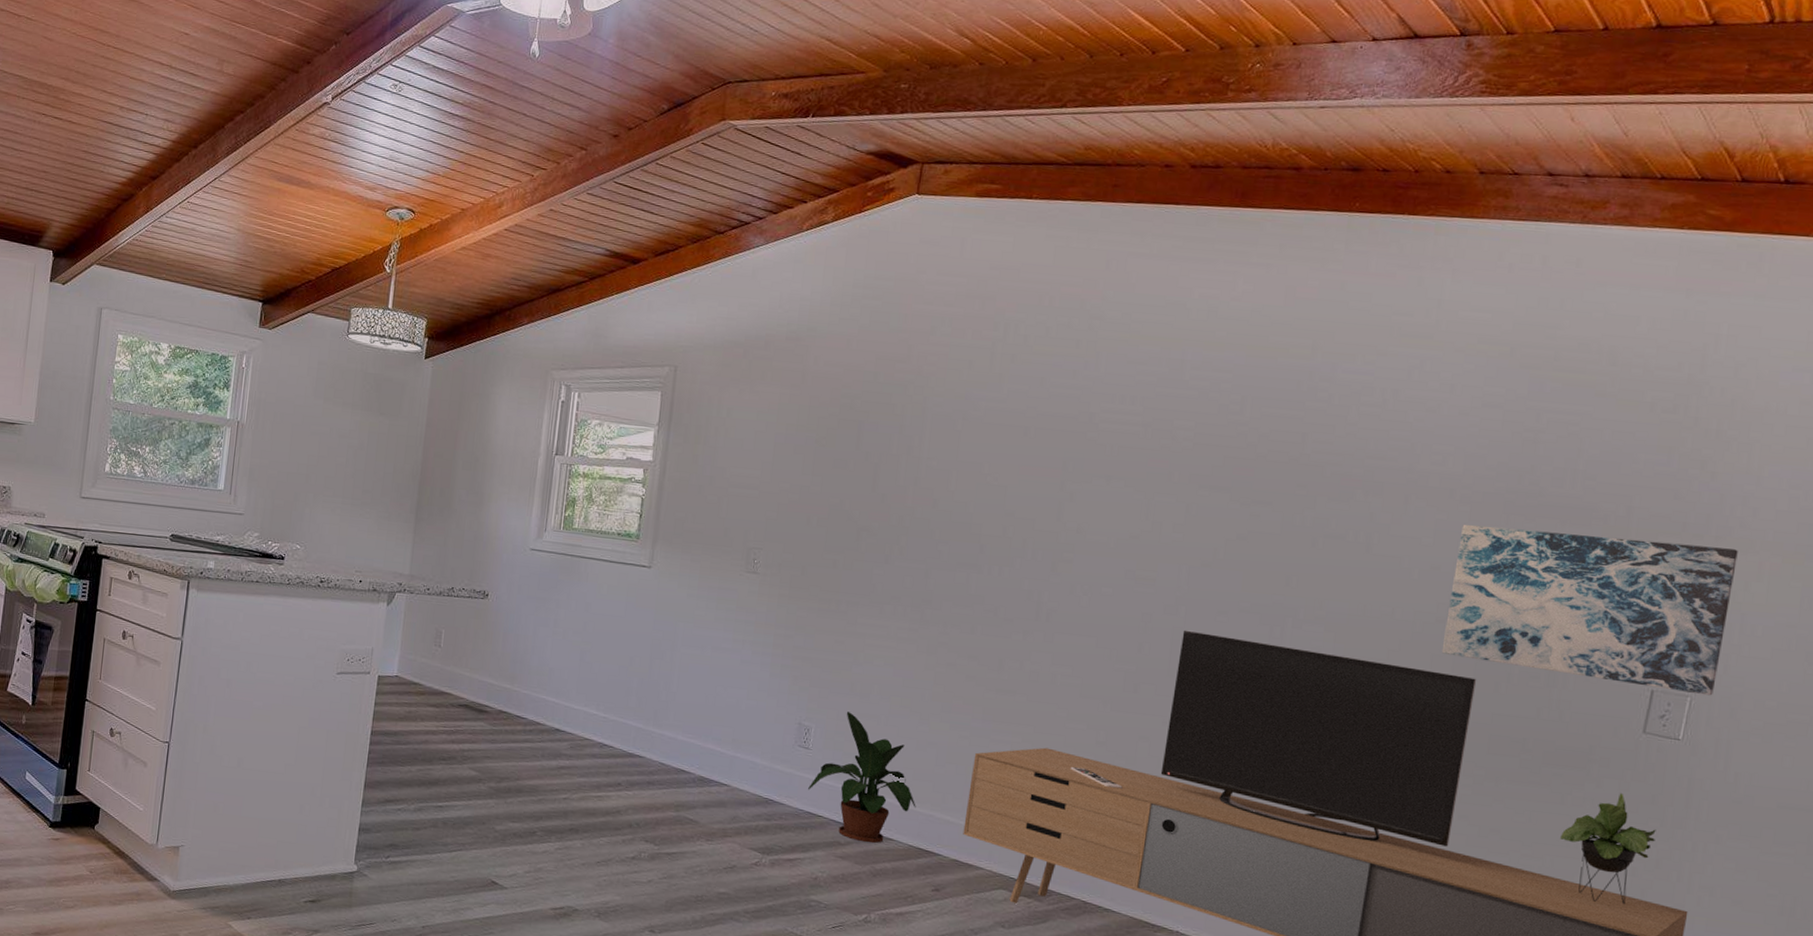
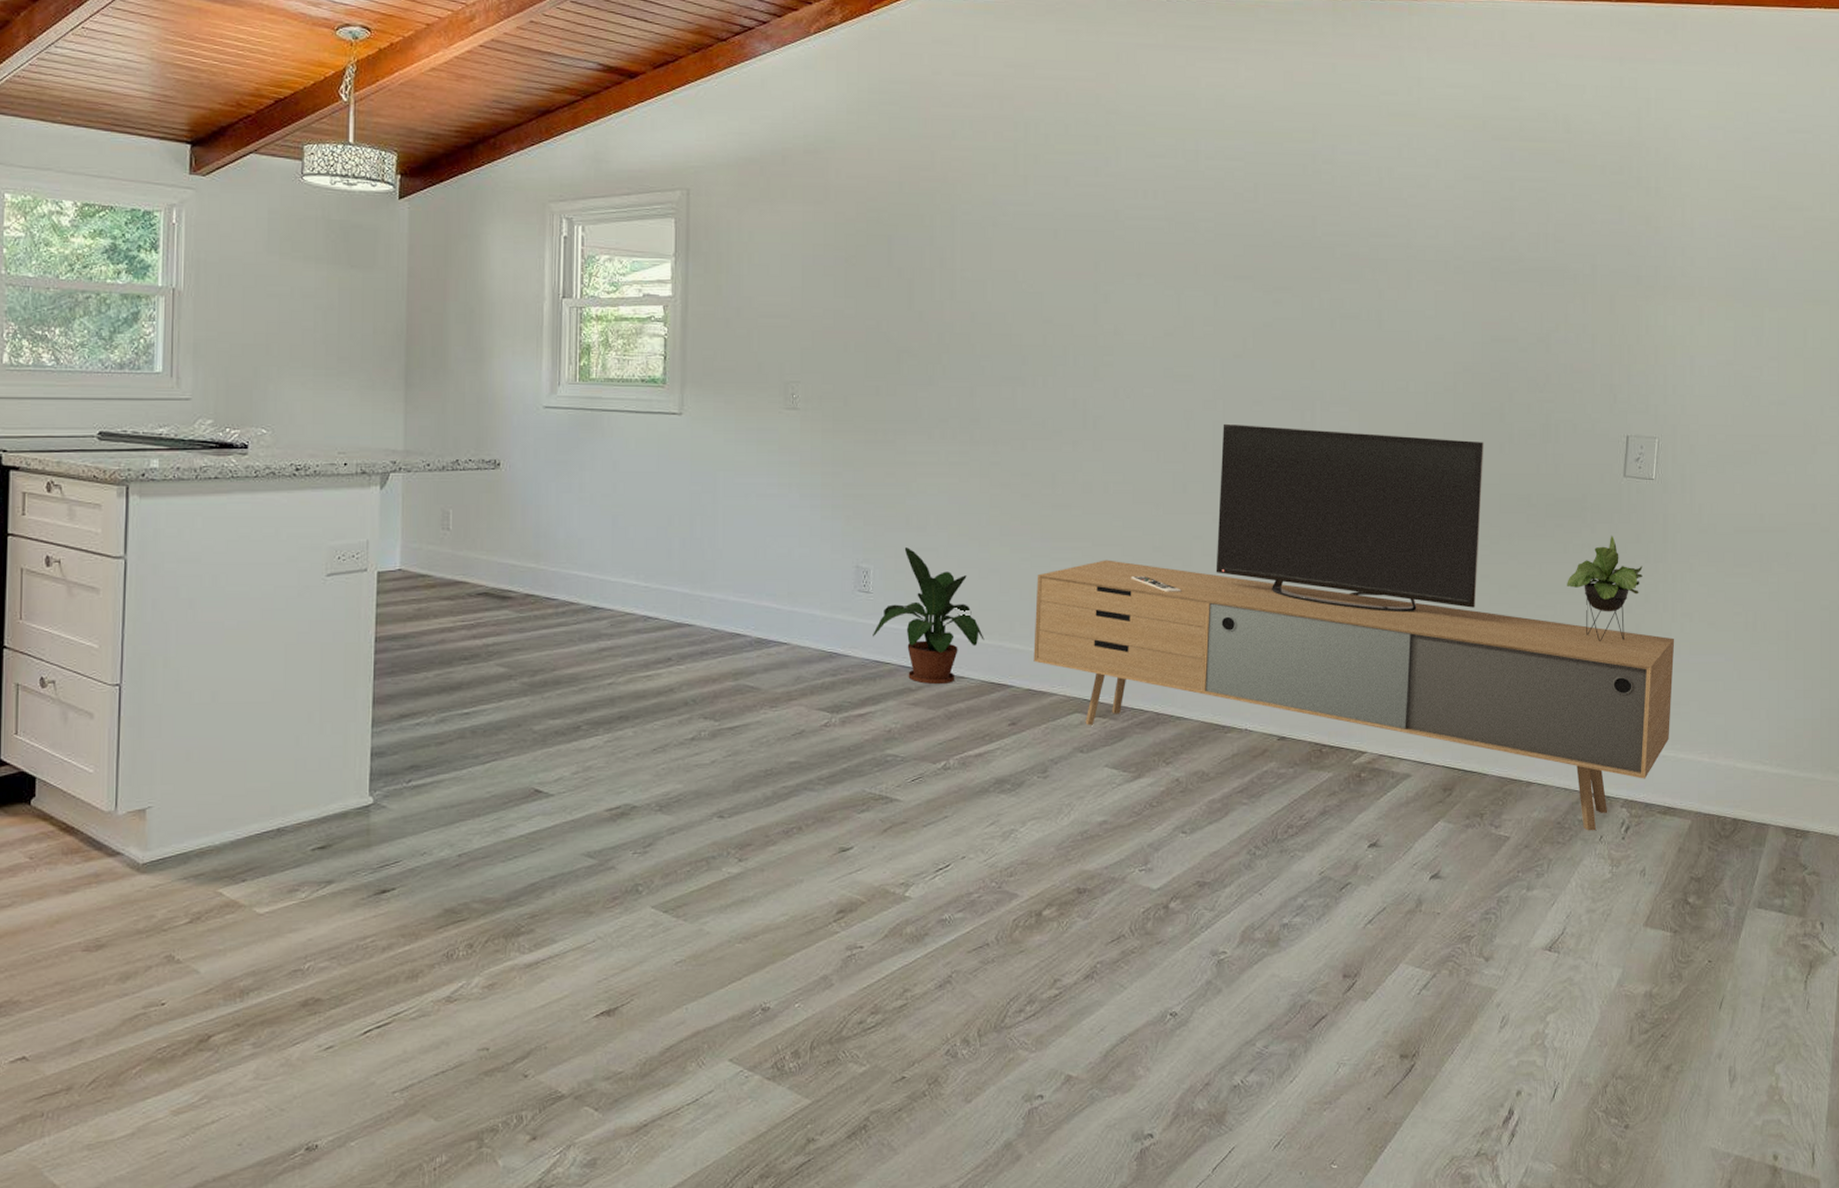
wall art: present [1441,524,1738,696] -> none [1452,293,1682,435]

